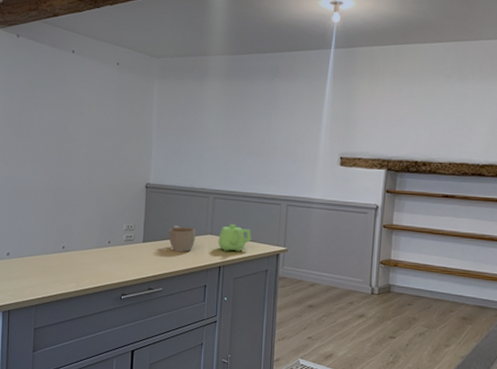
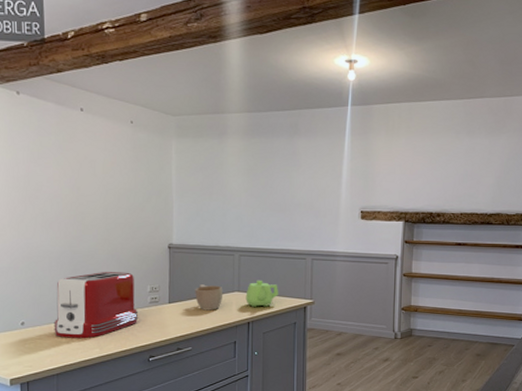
toaster: none [35,208,114,273] -> present [53,272,139,339]

